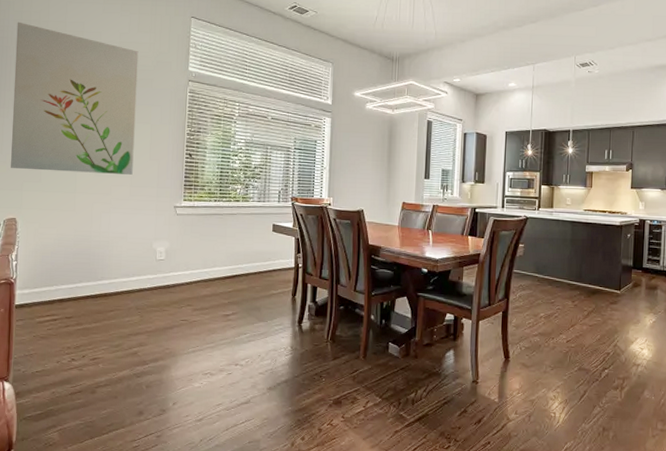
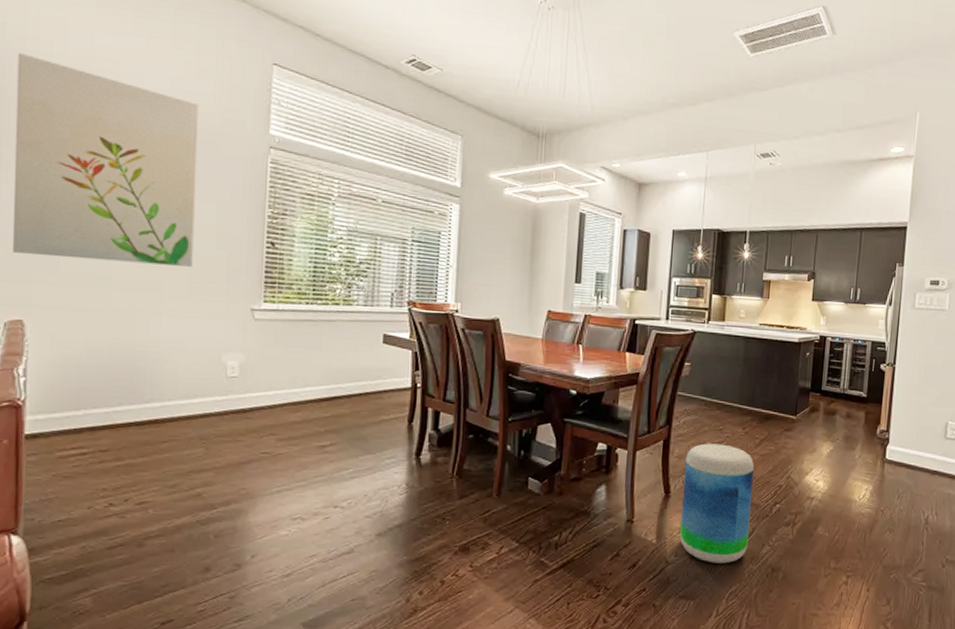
stool: none [519,314,583,422] -> present [680,443,754,564]

